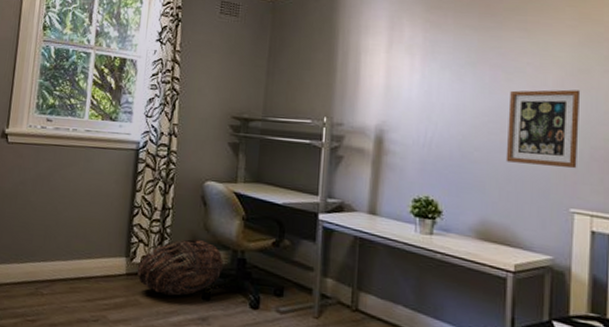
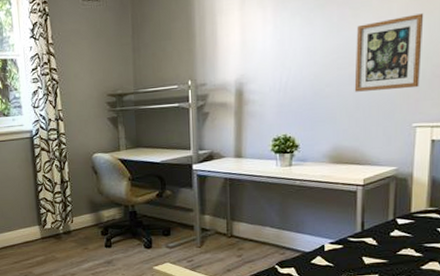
basket: present [137,239,223,296] -> none [49,201,118,249]

